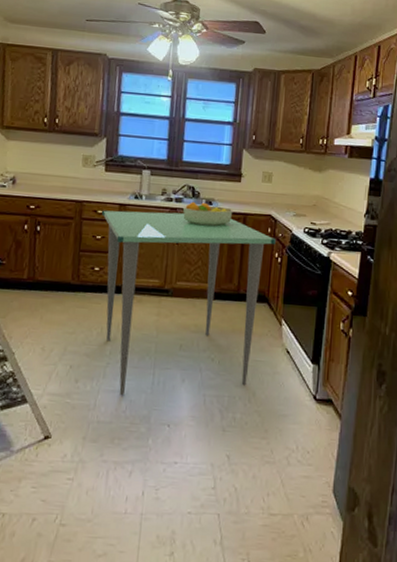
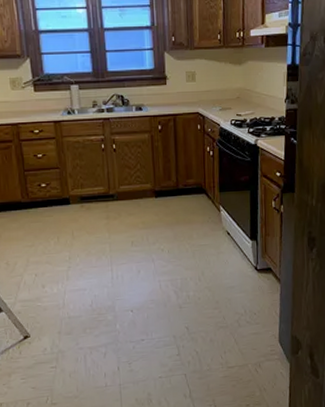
dining table: present [102,210,276,396] -> none [39,121,206,293]
fruit bowl: present [182,201,234,227] -> none [114,109,163,132]

